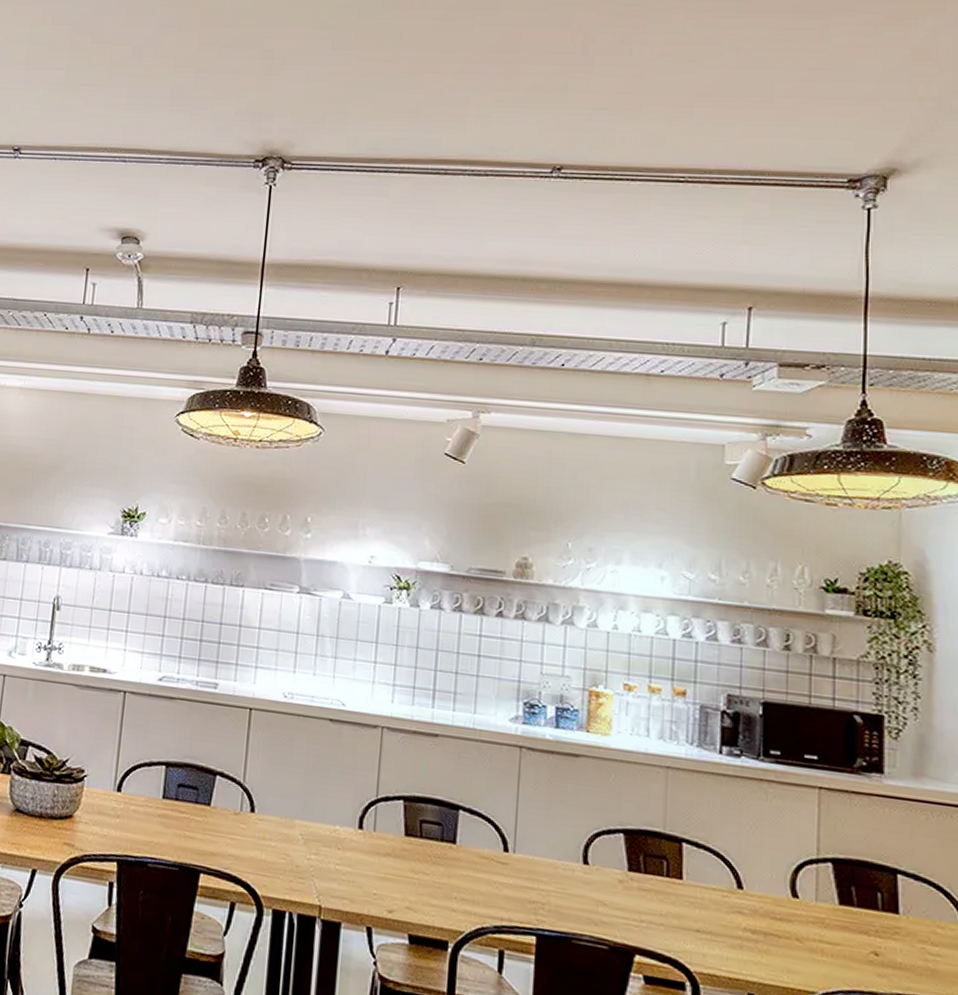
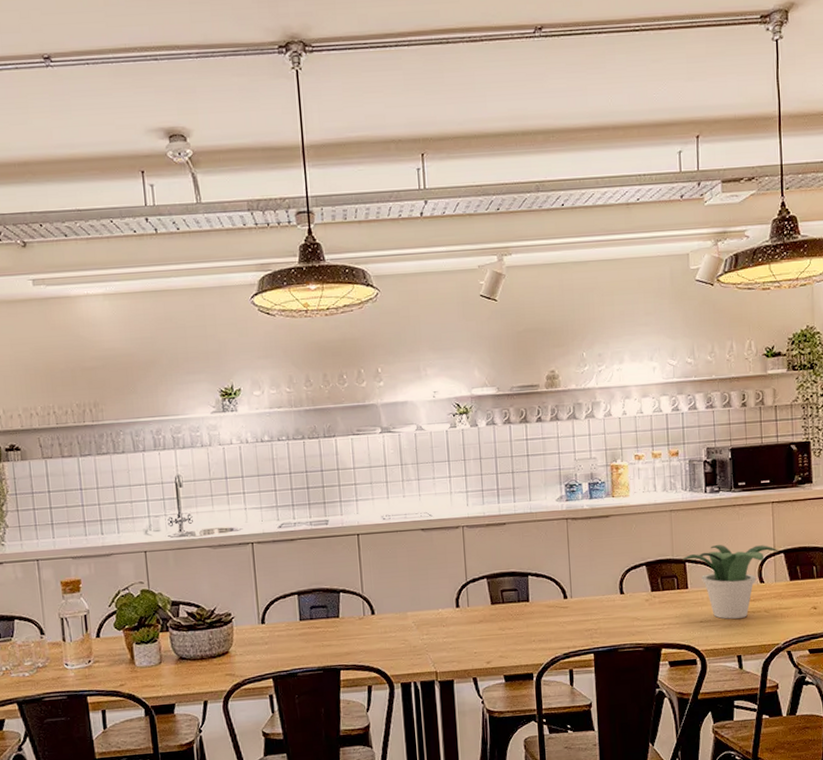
potted plant: none [678,828,824,941] -> present [683,545,778,619]

